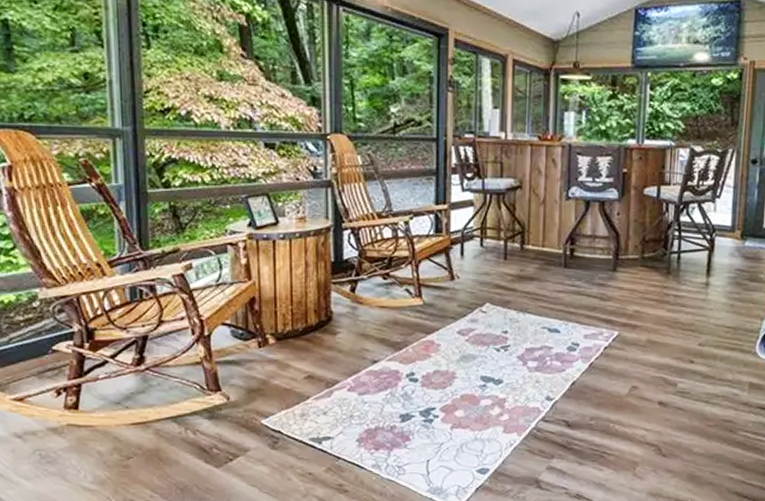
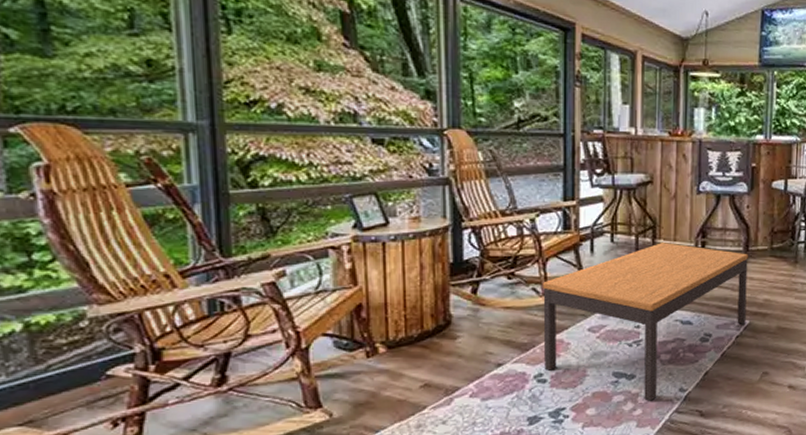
coffee table: none [414,248,618,407] -> present [542,243,748,401]

